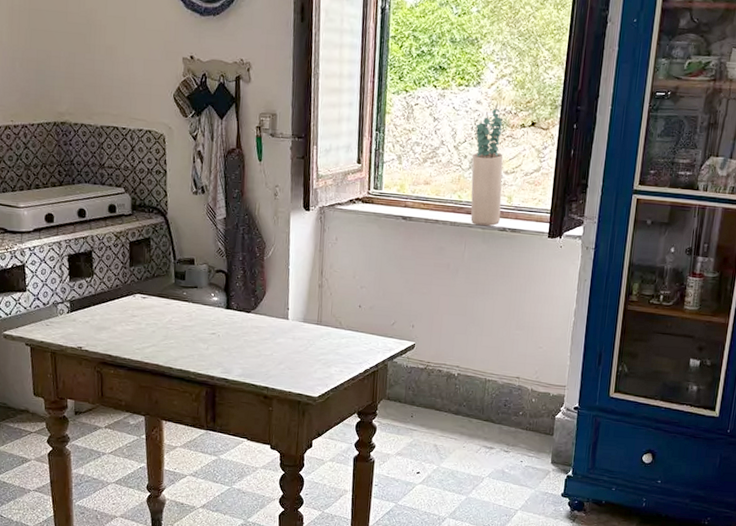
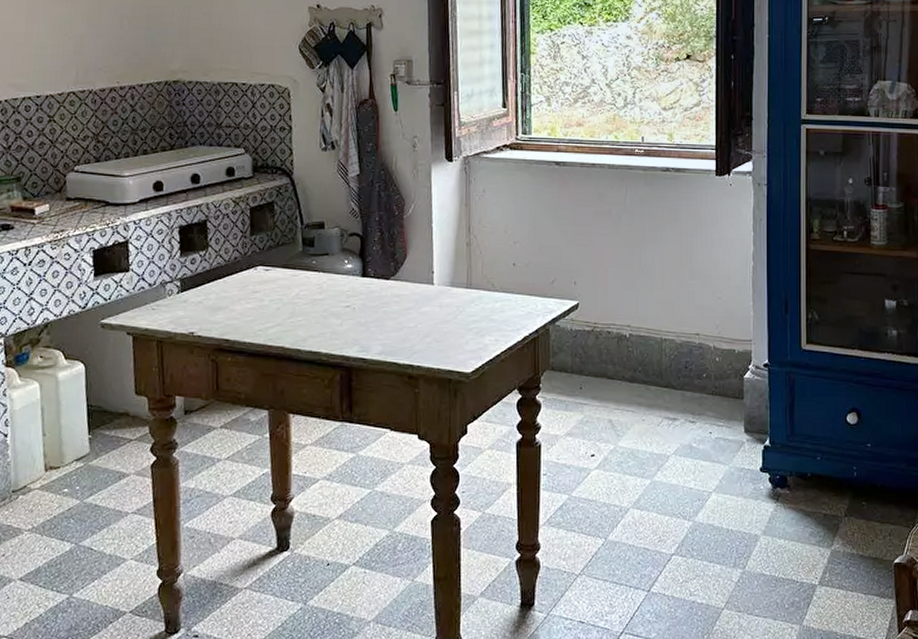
vase: present [470,103,503,226] -> none [626,37,663,167]

